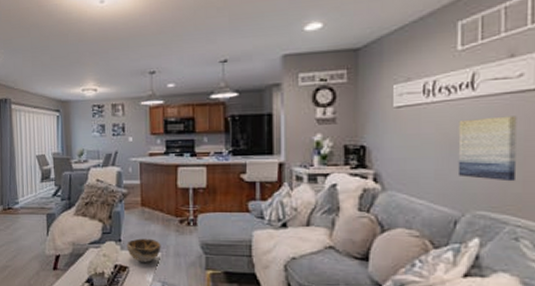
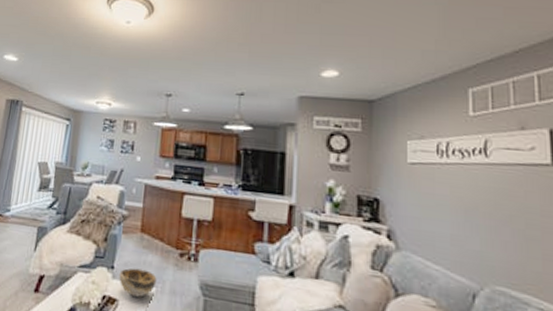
wall art: present [457,116,517,182] -> none [473,185,534,259]

